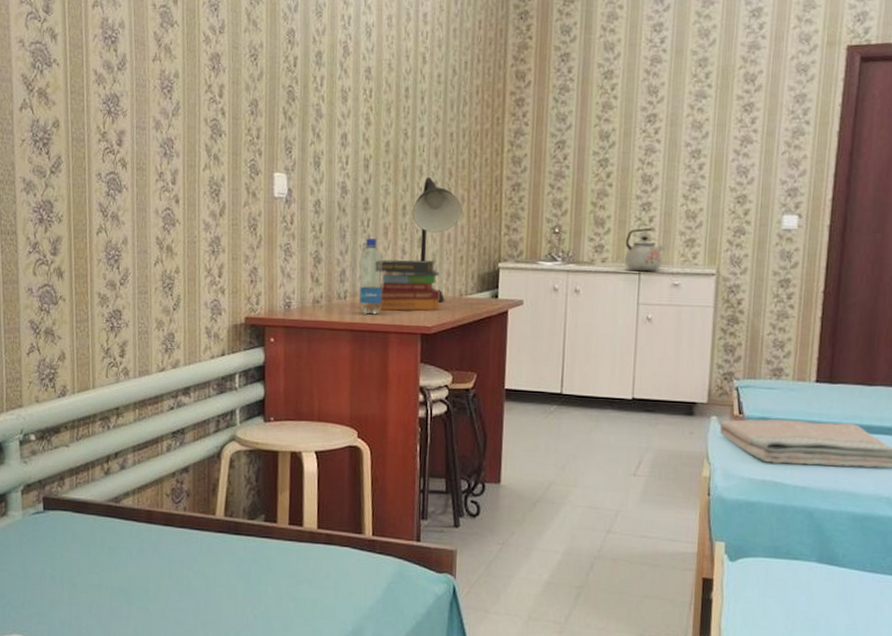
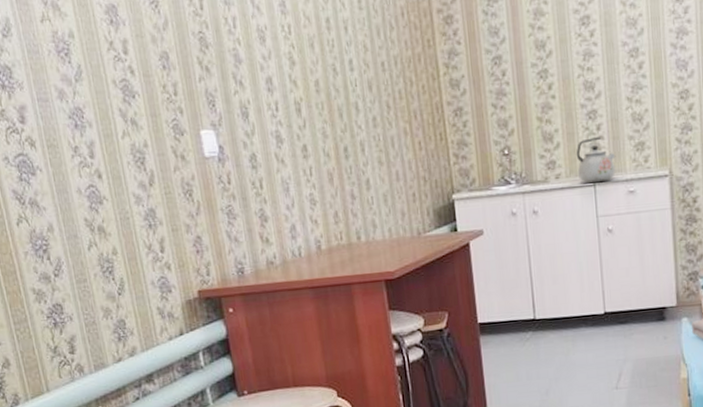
bottle: present [358,238,383,315] -> none [308,187,340,269]
books: present [380,259,441,311] -> none [330,201,399,263]
desk lamp: present [412,178,462,302] -> none [354,114,407,244]

